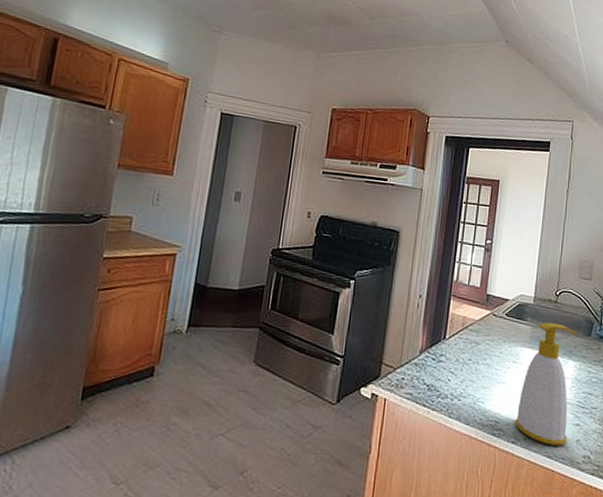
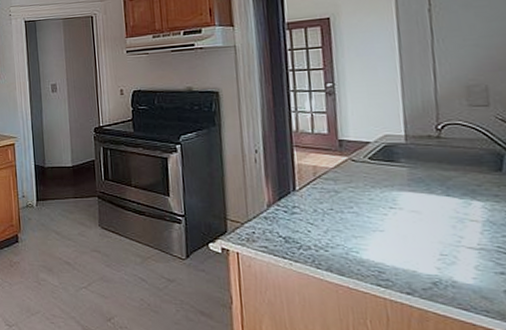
soap bottle: present [515,322,576,446] -> none [406,161,490,297]

